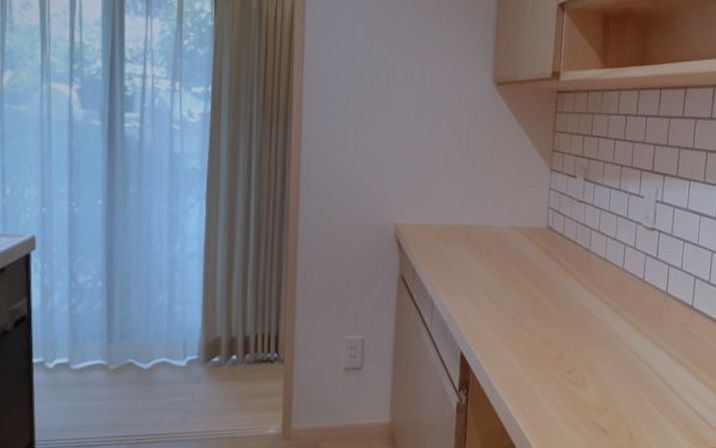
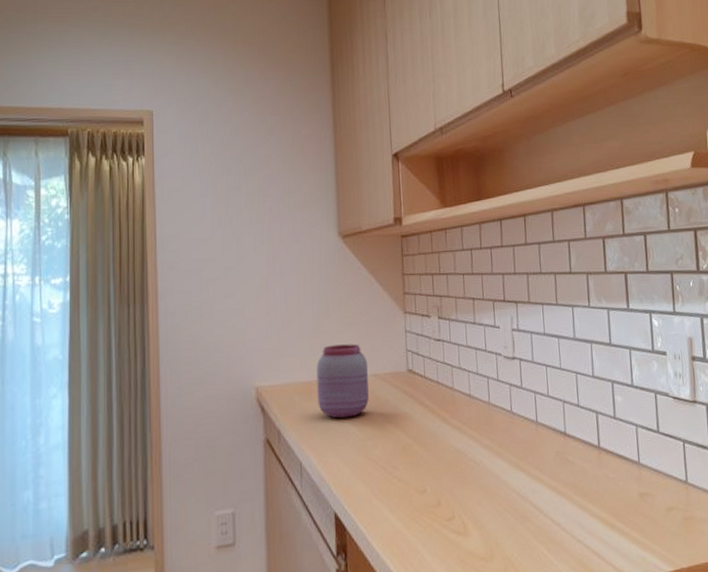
jar: none [455,192,509,265] -> present [316,344,369,419]

